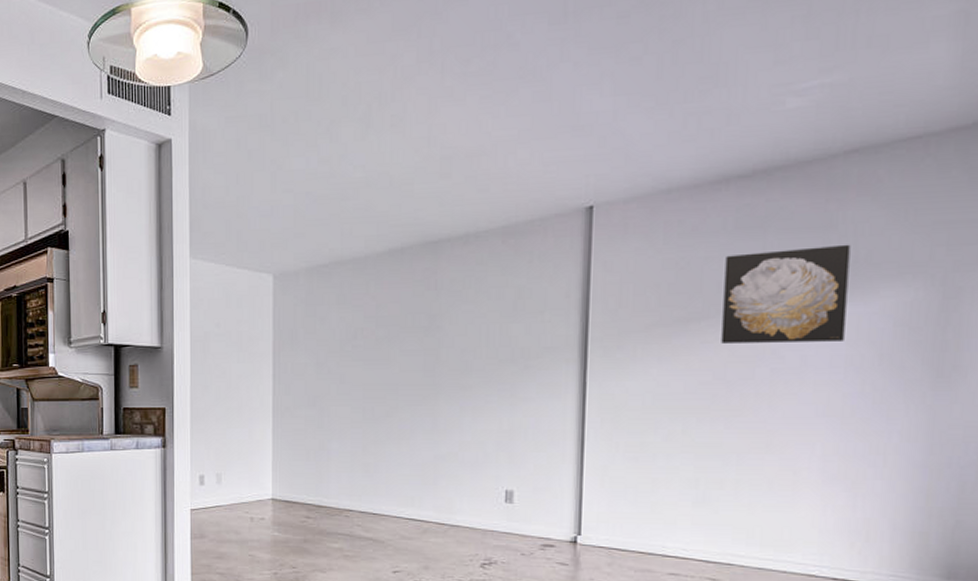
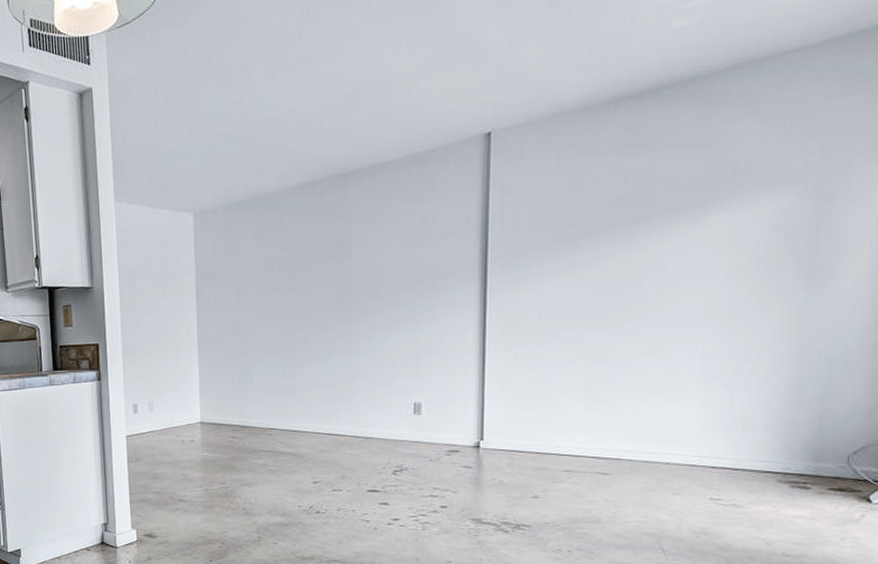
wall art: present [721,244,851,343] -> none [611,156,731,257]

